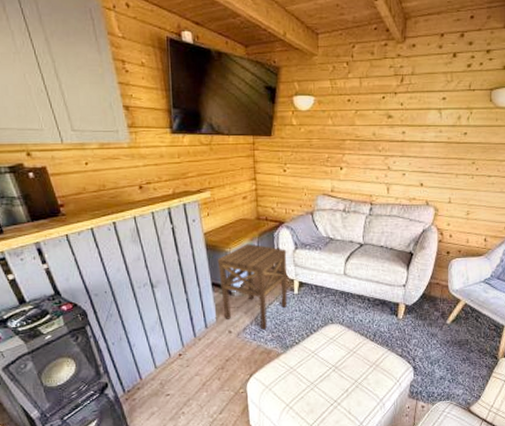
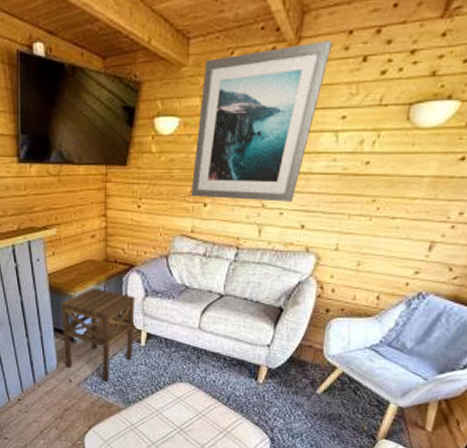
wall art: none [329,40,430,165] -> present [191,40,333,202]

